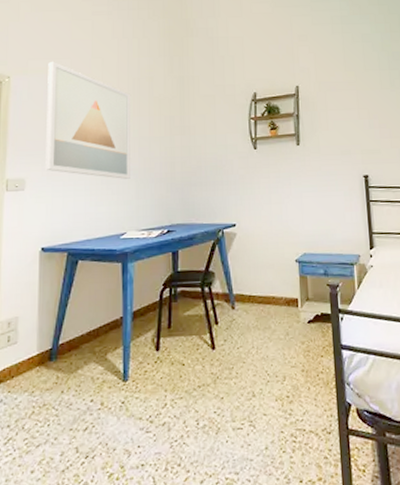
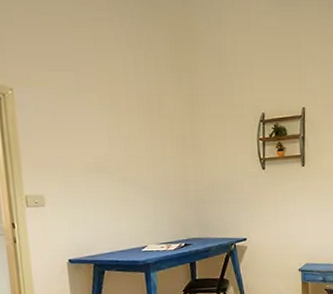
wall art: present [45,61,131,179] -> none [51,73,147,197]

